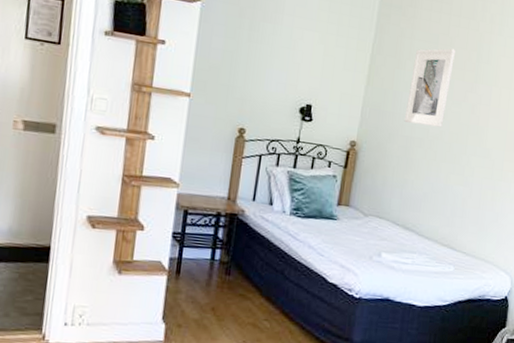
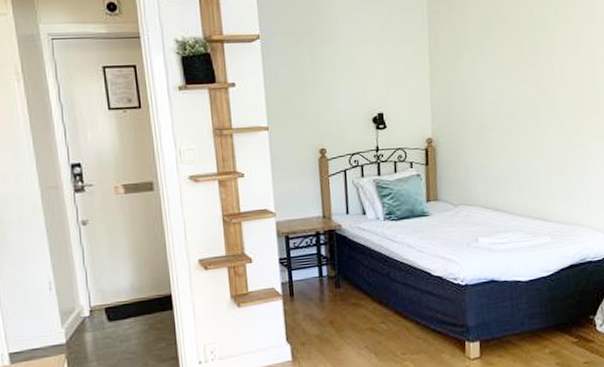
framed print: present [404,48,456,128] -> none [471,30,512,109]

